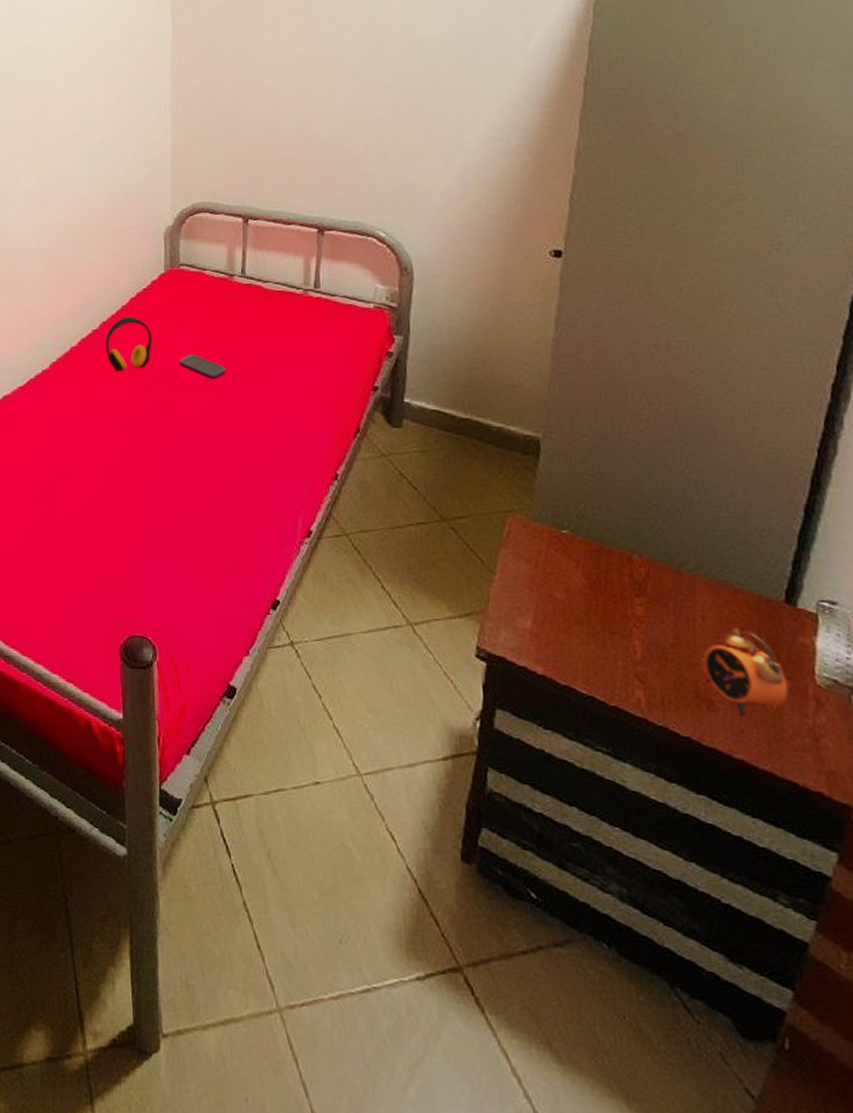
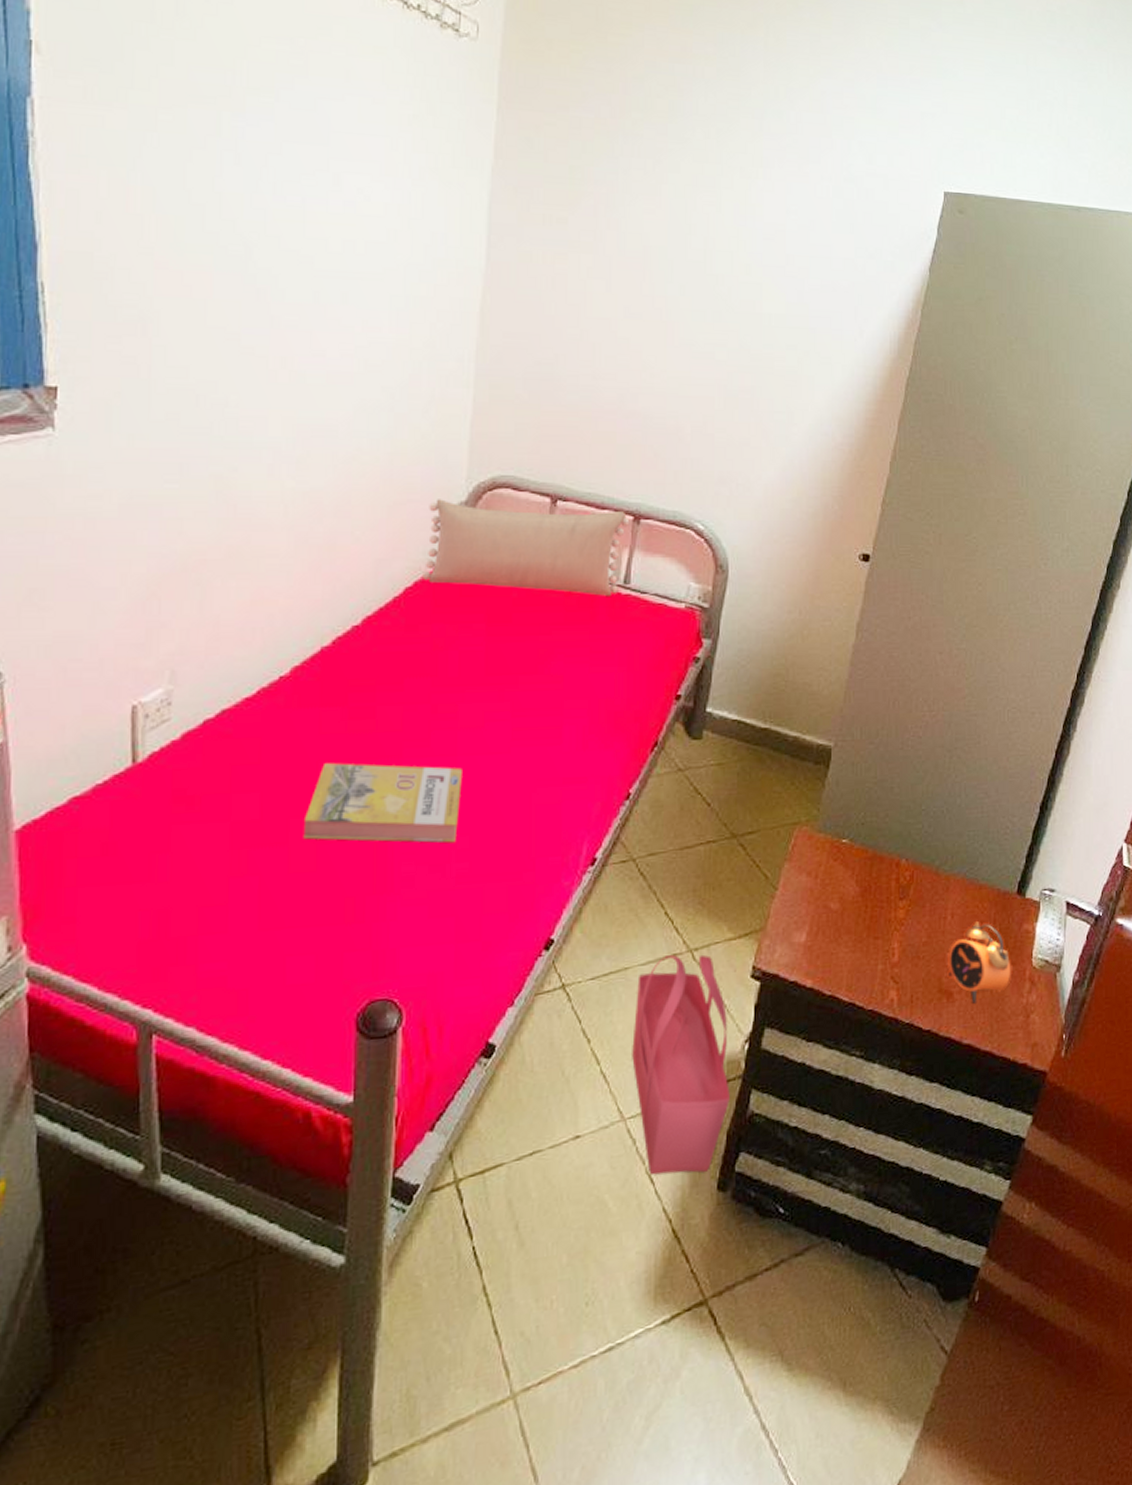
book: none [68,439,189,510] -> present [303,763,462,843]
headphones: present [105,316,152,372] -> none [368,610,429,679]
pillow: none [142,225,315,300] -> present [421,499,630,596]
mobile phone: present [179,354,225,379] -> none [460,658,515,687]
shopping bag: none [361,627,466,840] -> present [632,954,730,1175]

